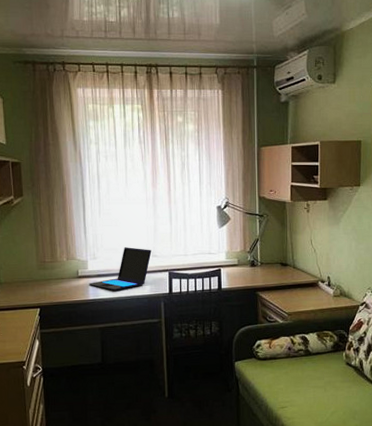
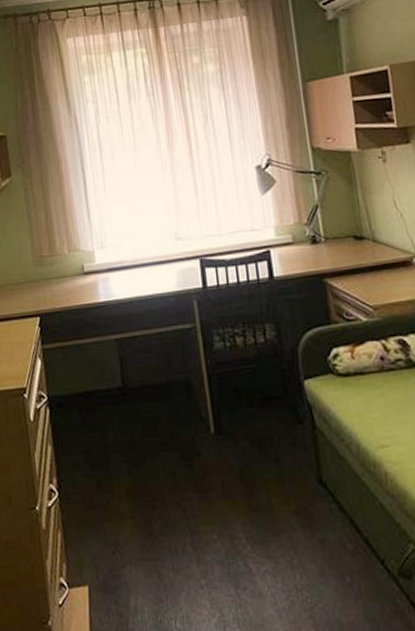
laptop: present [88,247,152,291] -> none [97,229,175,289]

